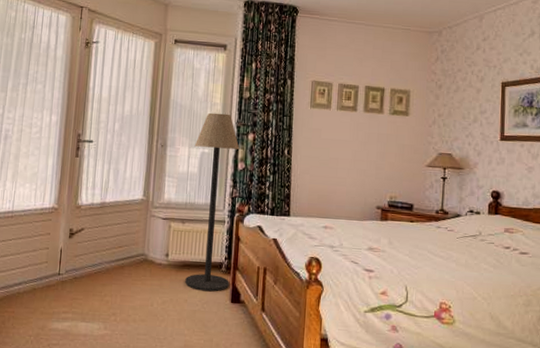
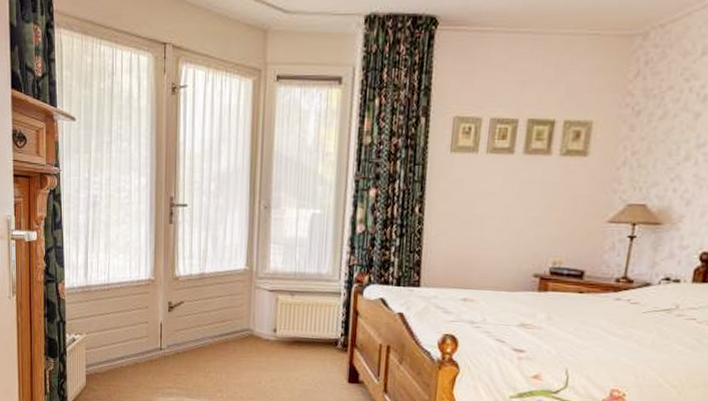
floor lamp: present [185,112,240,292] -> none [296,165,359,370]

